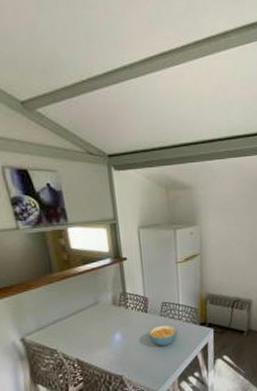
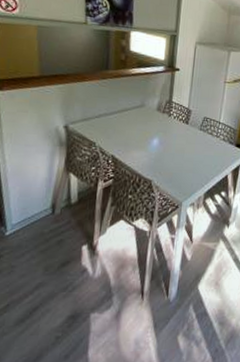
cereal bowl: present [149,325,178,346] -> none [185,139,213,159]

